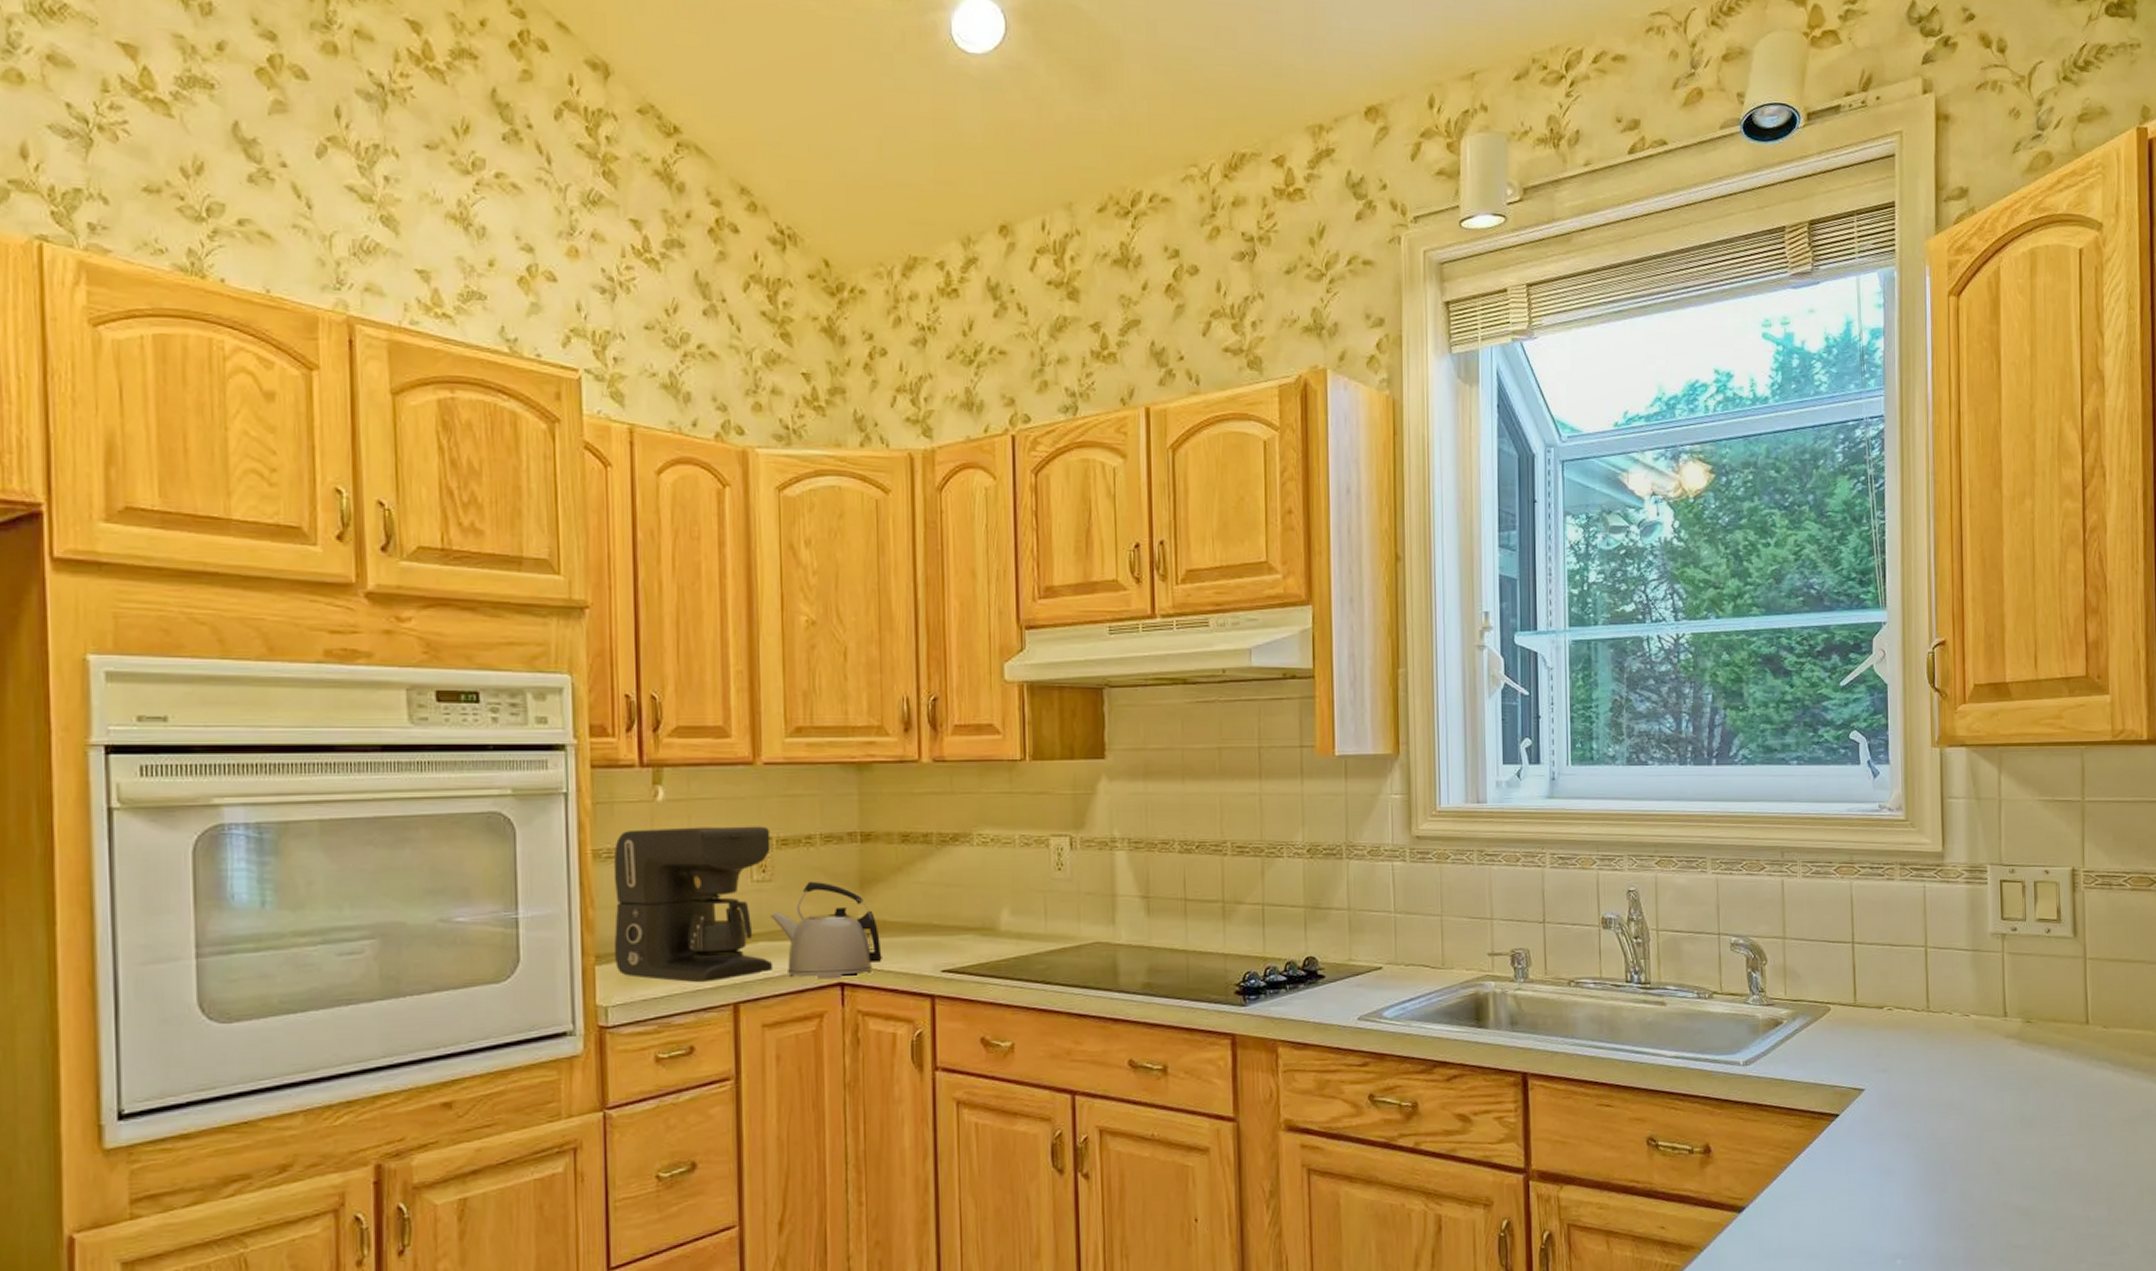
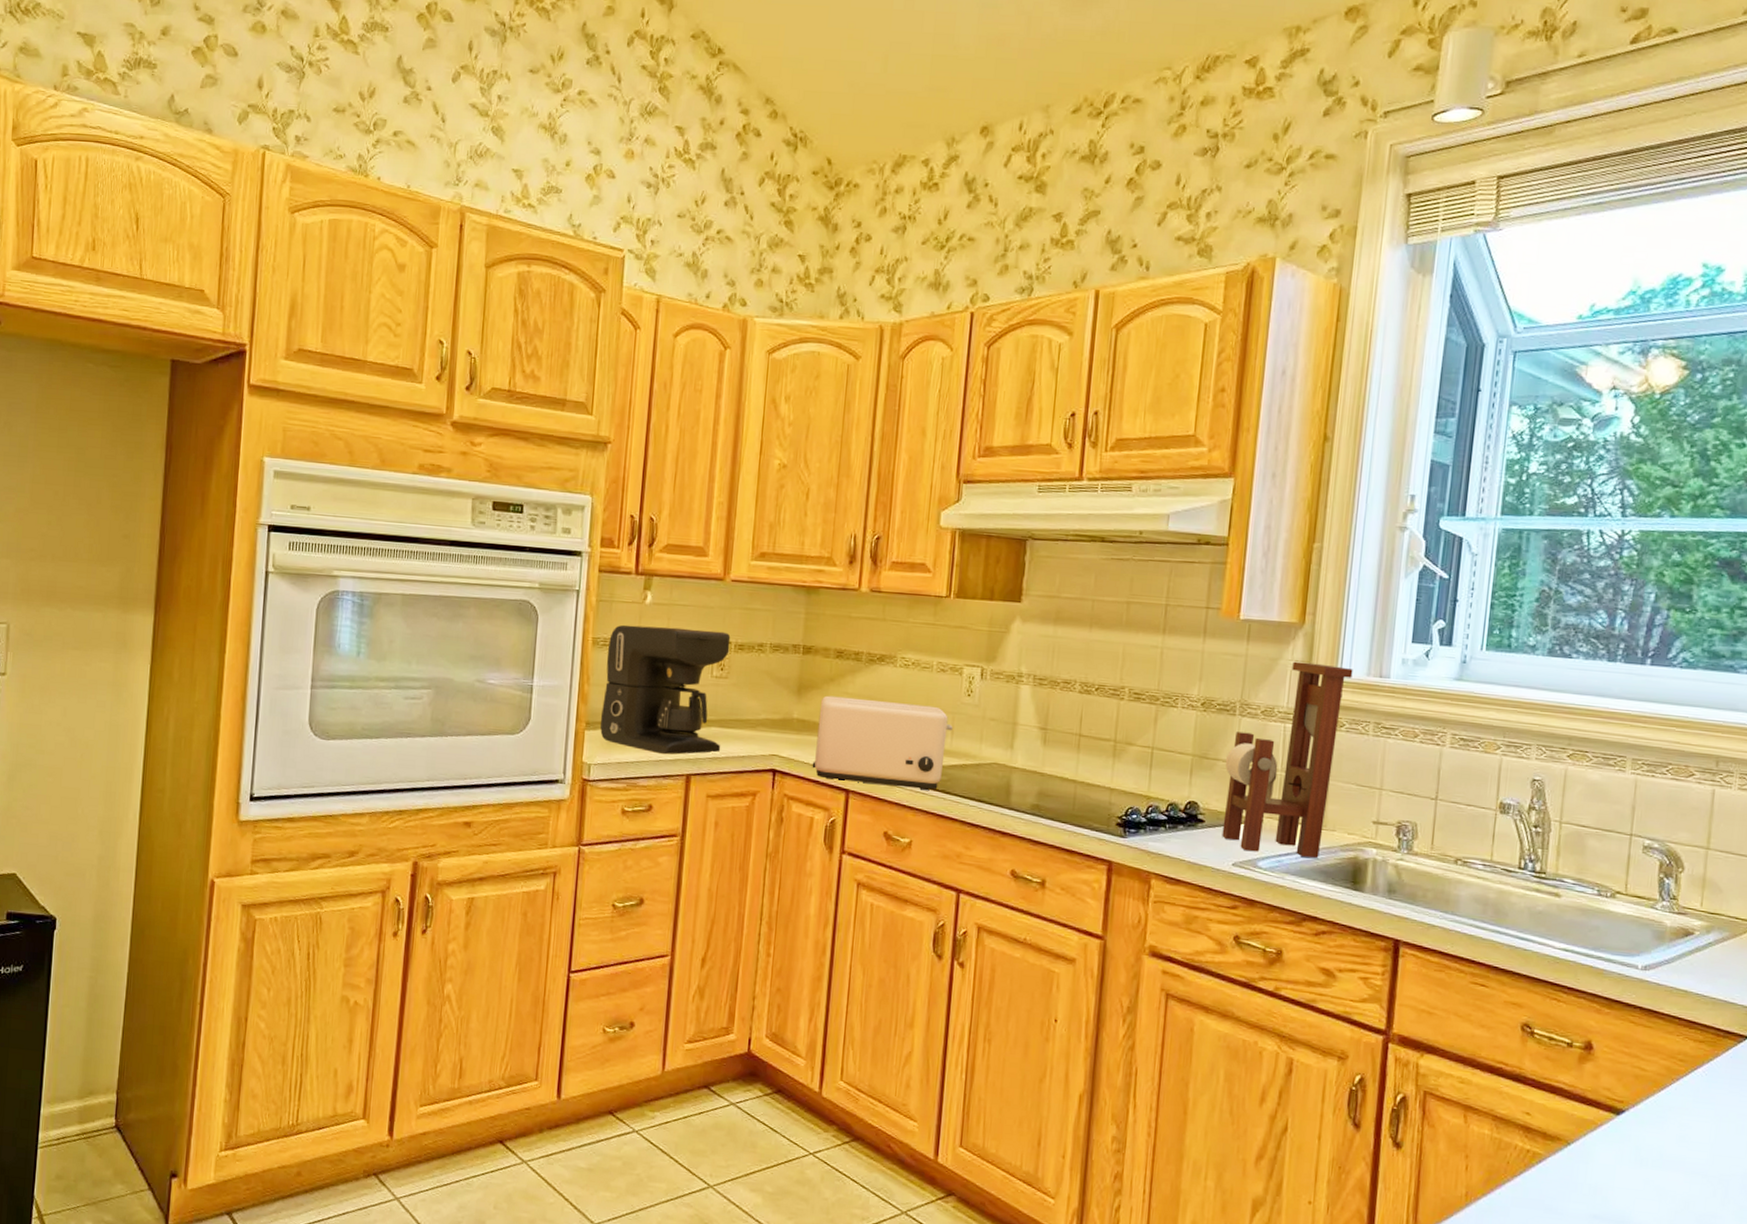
kettle: present [771,881,884,980] -> none [723,681,810,766]
toaster: none [887,886,1045,986] -> present [812,695,953,790]
paper towel holder: none [1338,795,1451,1003] -> present [1222,661,1353,859]

